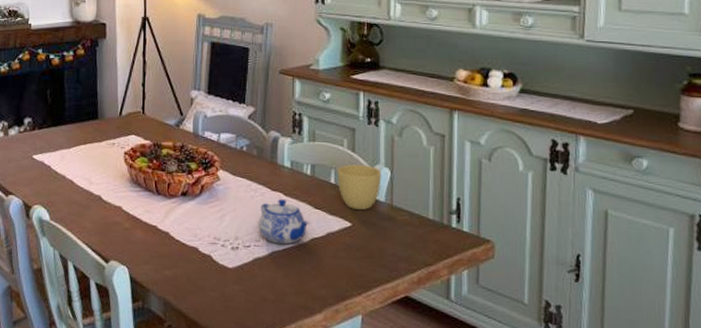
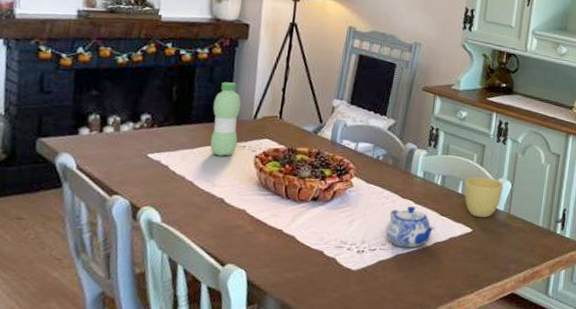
water bottle: none [82,81,107,154] -> present [210,82,241,156]

